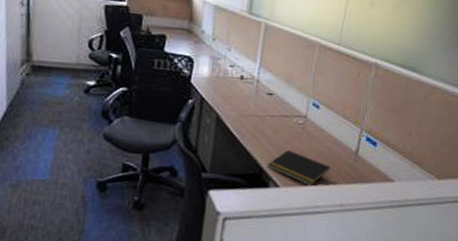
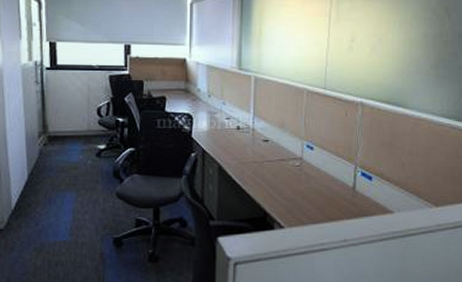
notepad: present [267,150,330,186] -> none [271,192,330,225]

